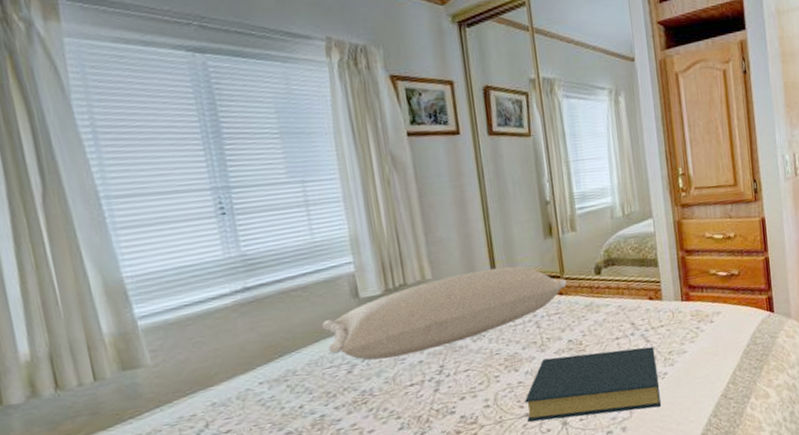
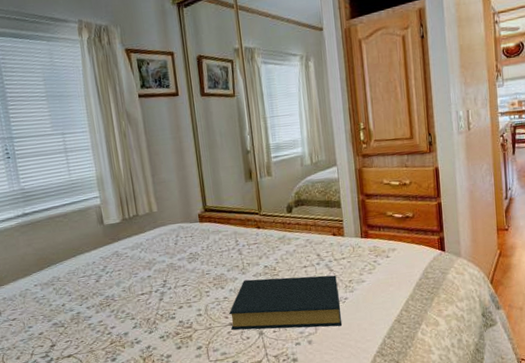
pillow: present [321,266,567,361] -> none [77,204,264,273]

